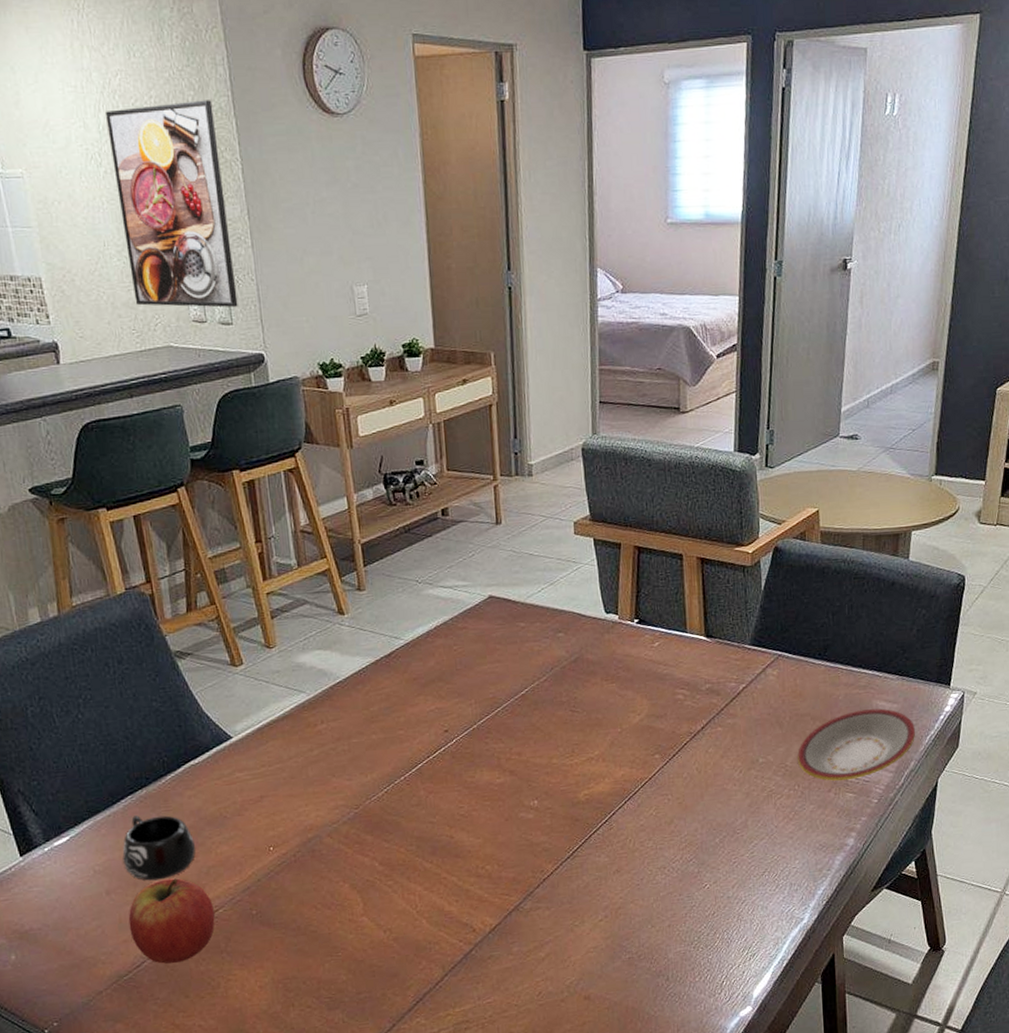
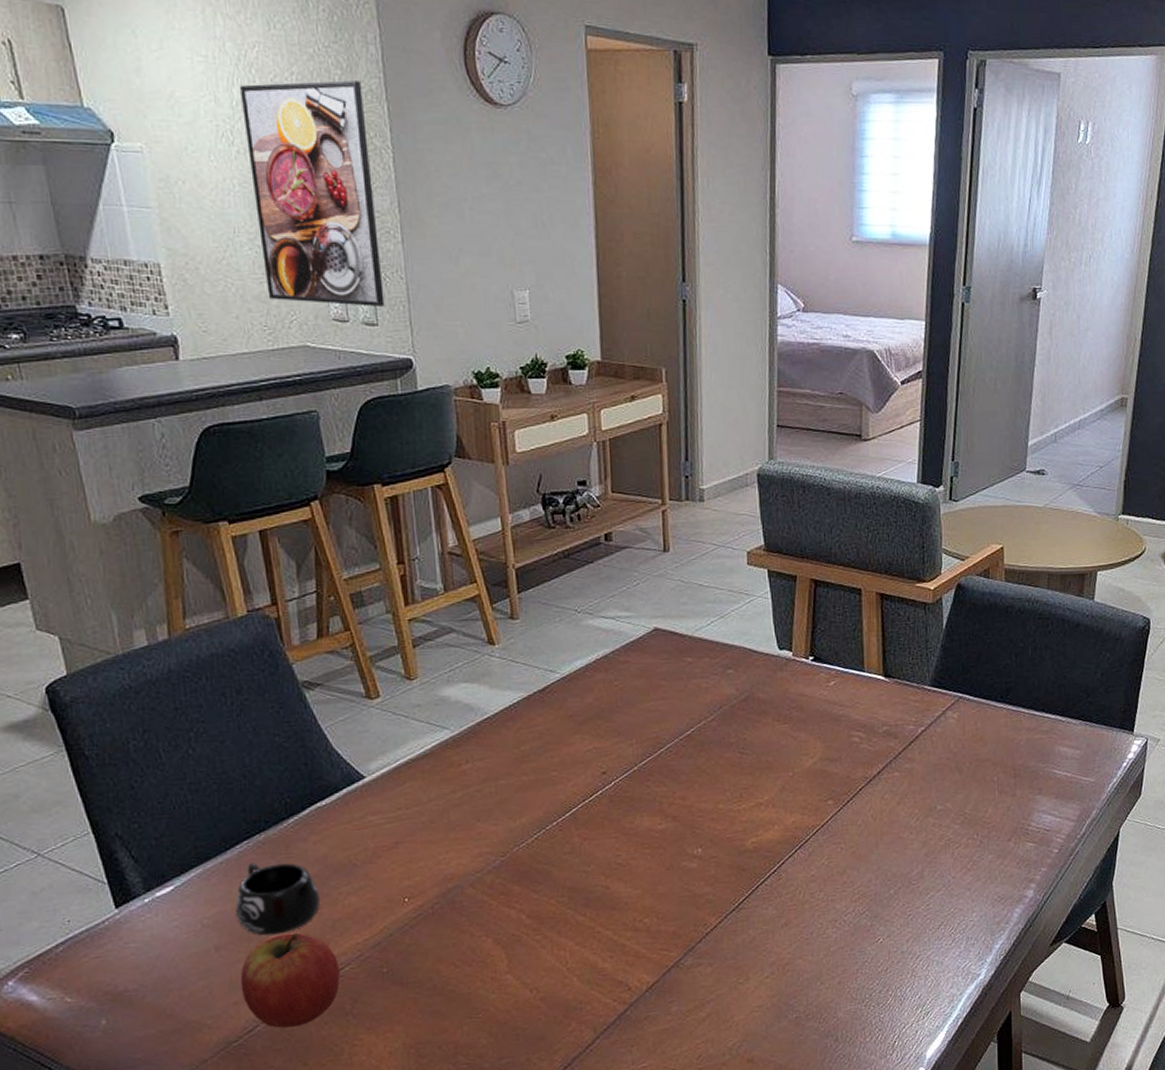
plate: present [797,708,915,781] -> none [977,754,1097,830]

